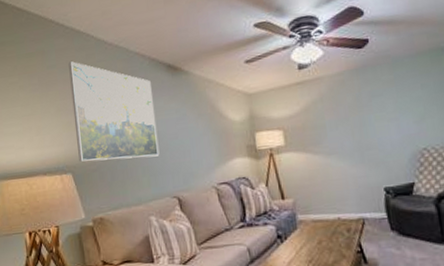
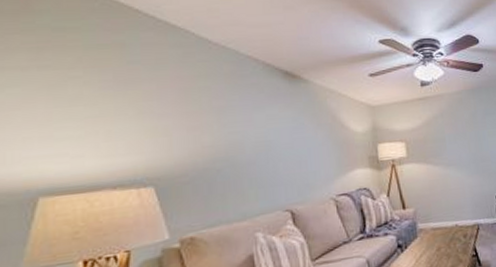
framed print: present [68,61,160,162] -> none [158,59,271,173]

